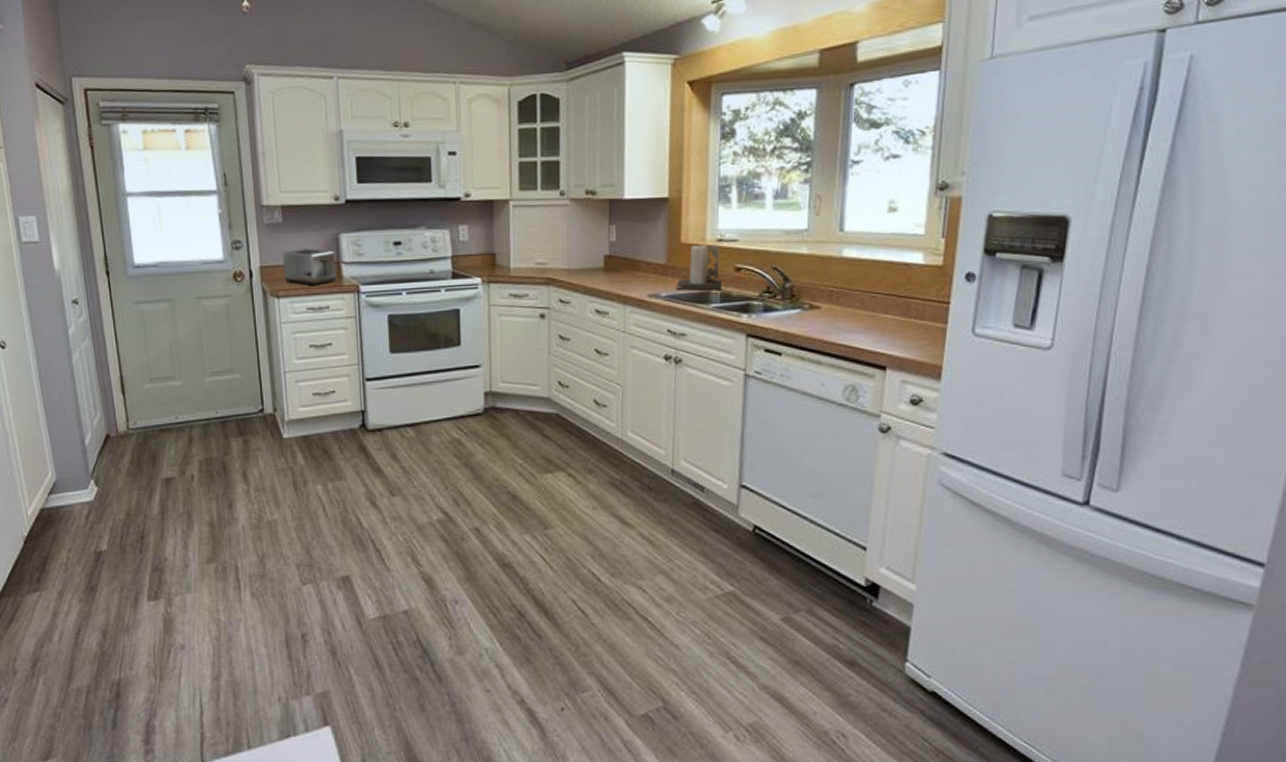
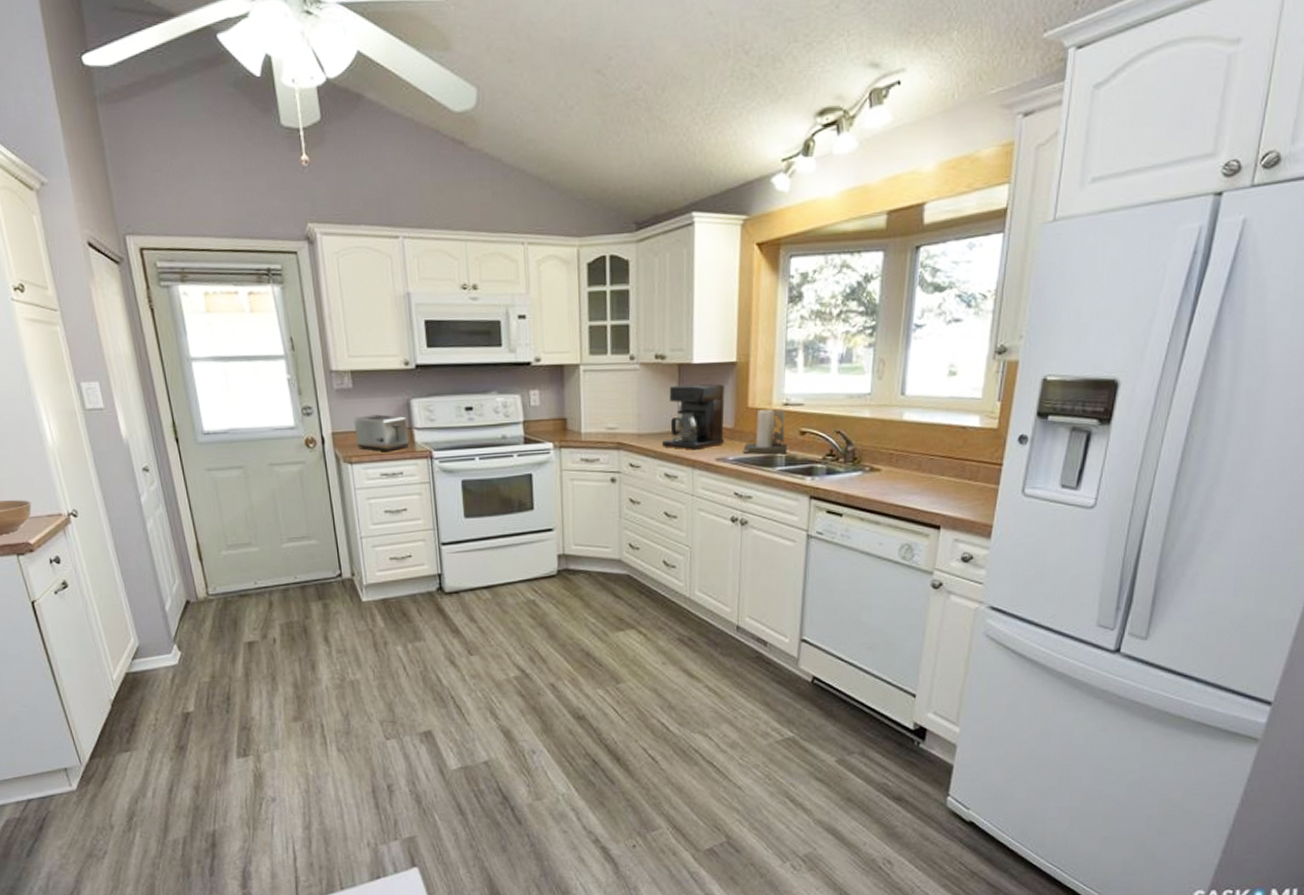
coffee maker: none [593,219,658,286] -> present [662,384,725,450]

